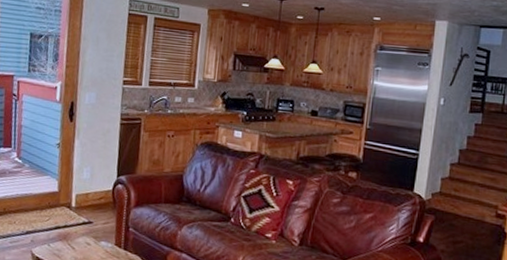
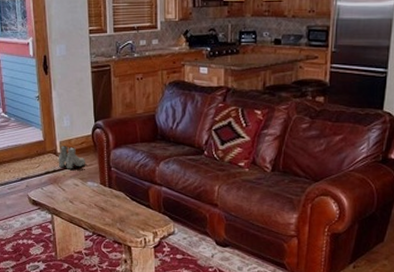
boots: none [71,199,103,226] -> present [58,146,86,170]

